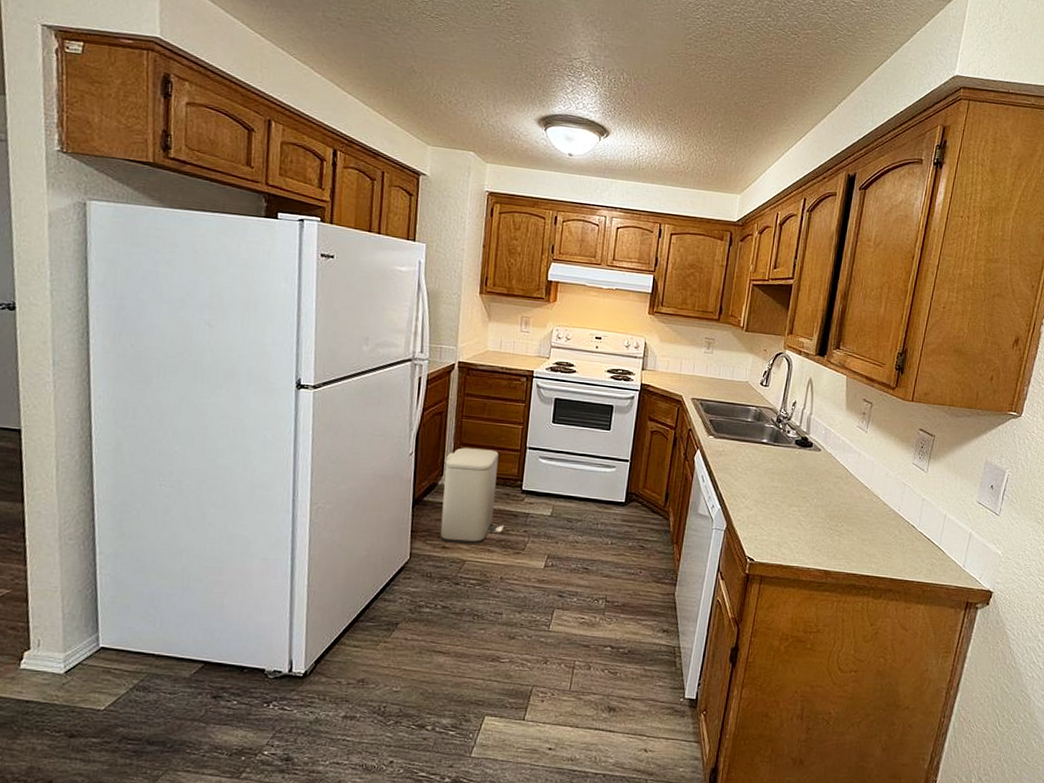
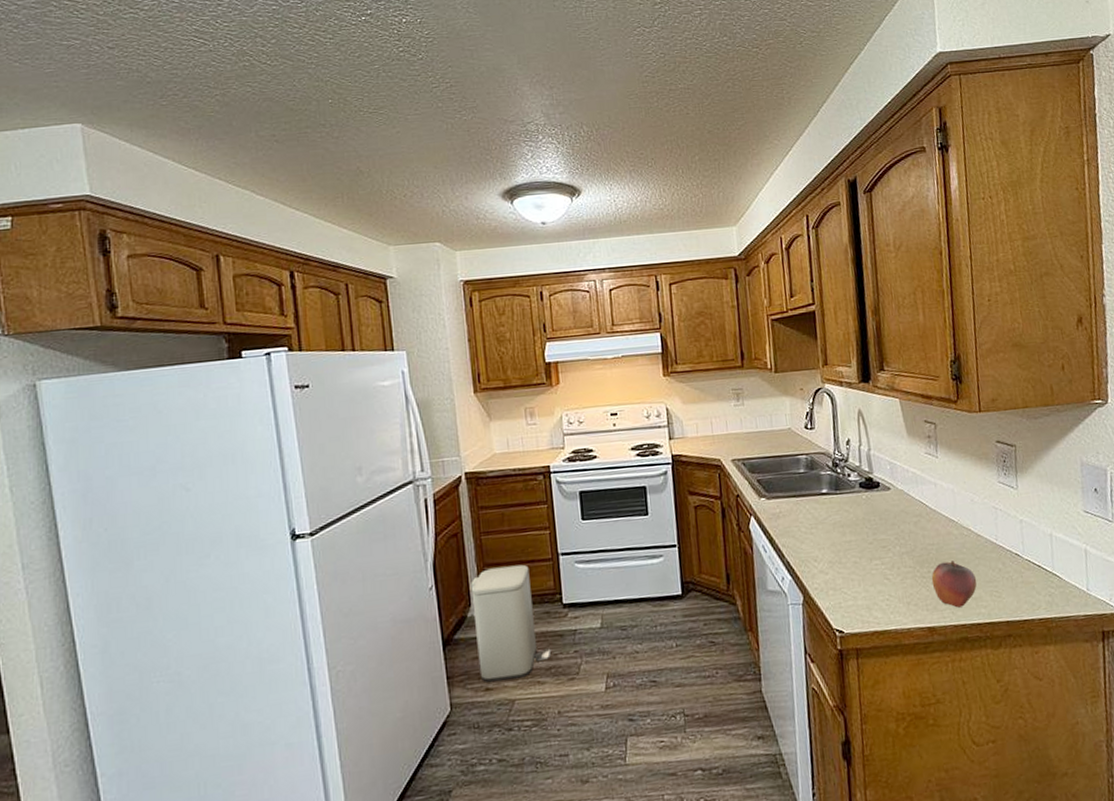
fruit: none [836,520,875,560] -> present [931,561,977,608]

